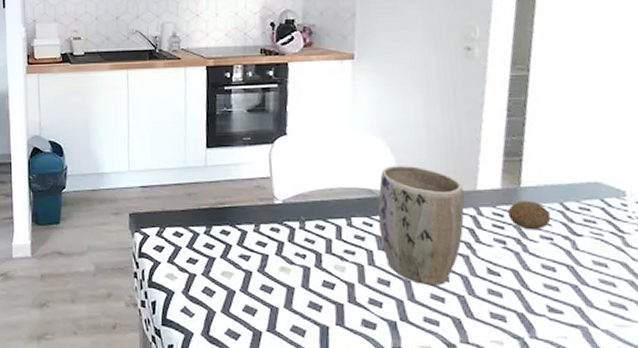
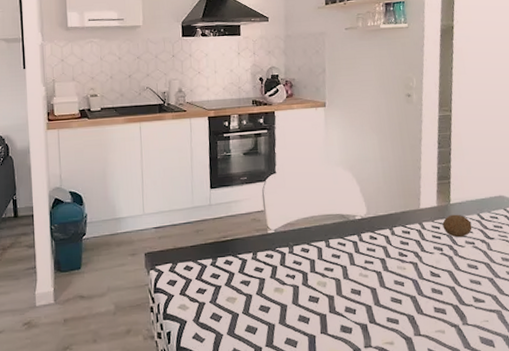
plant pot: present [378,165,465,286] -> none [349,192,412,291]

